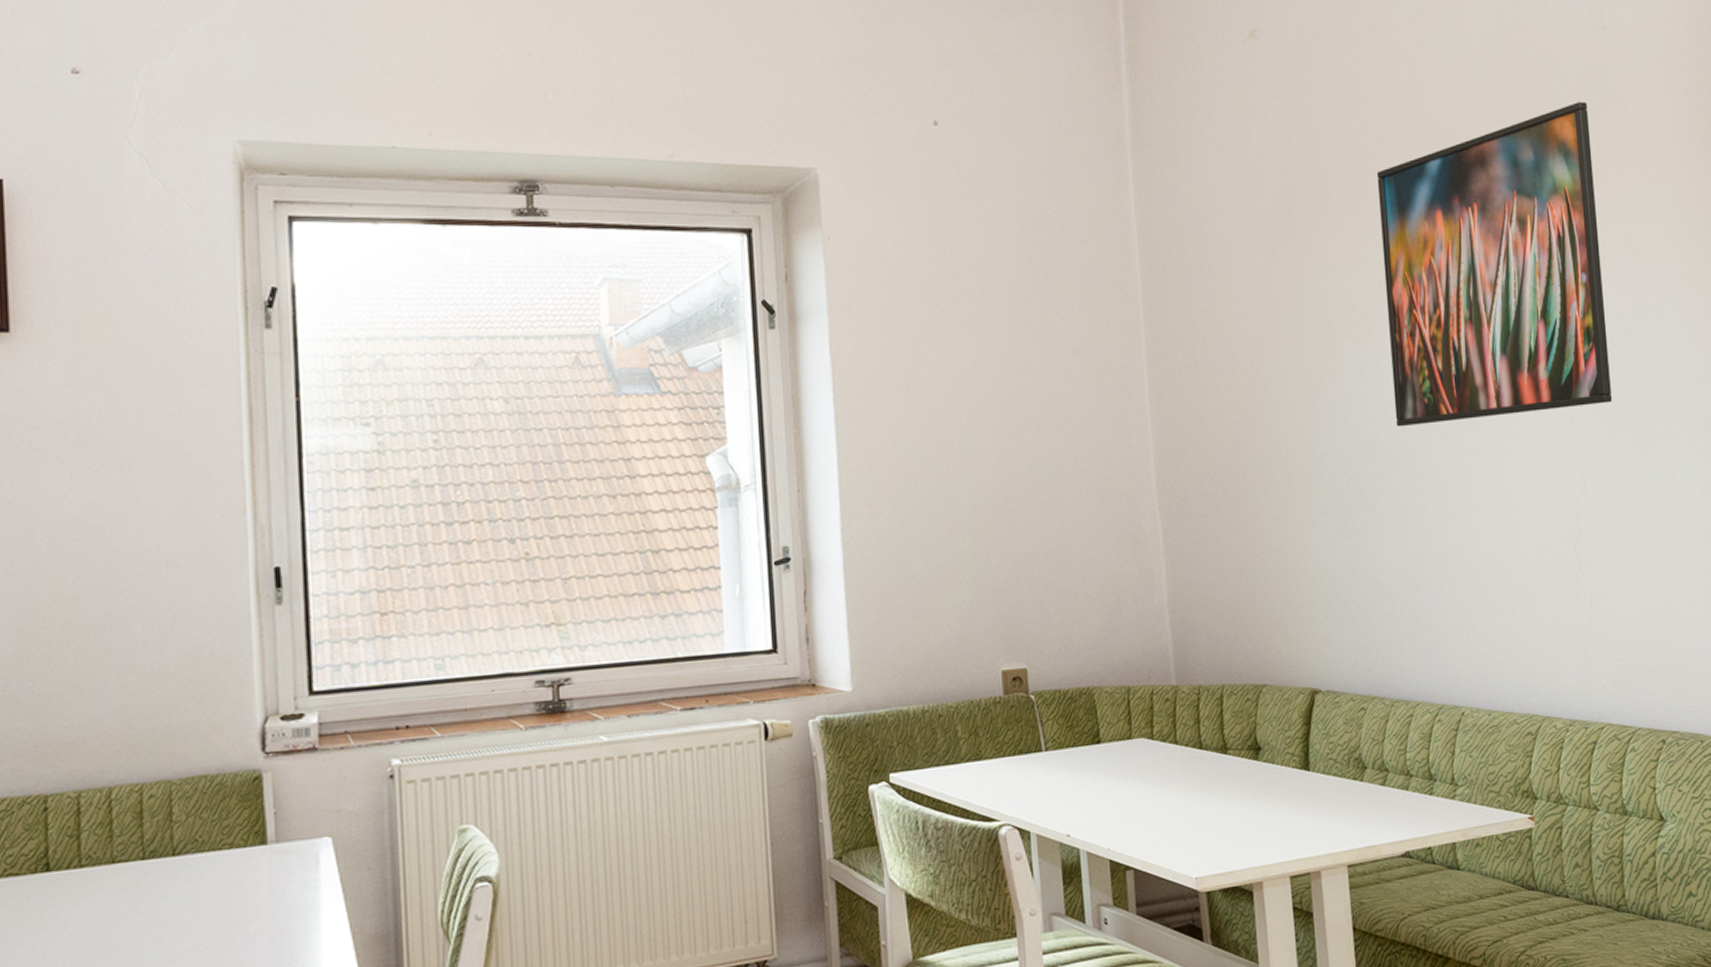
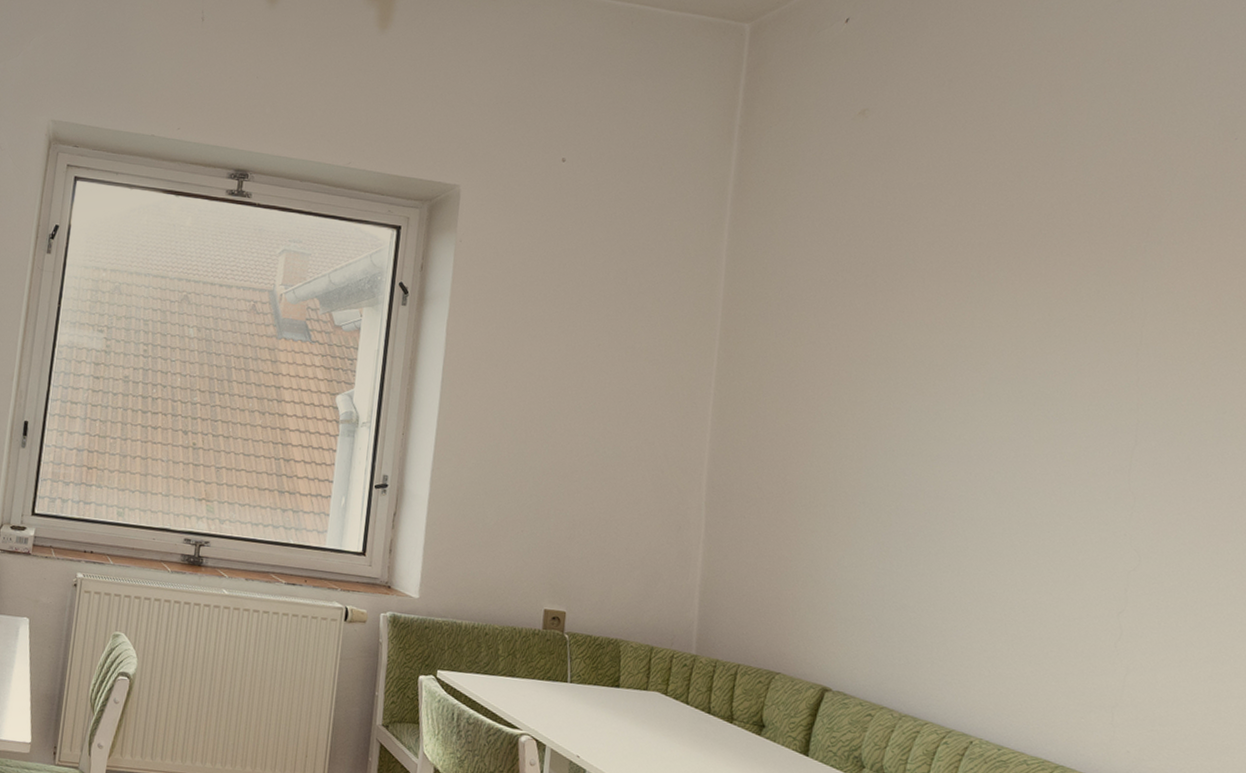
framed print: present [1376,101,1613,427] -> none [947,204,1204,490]

